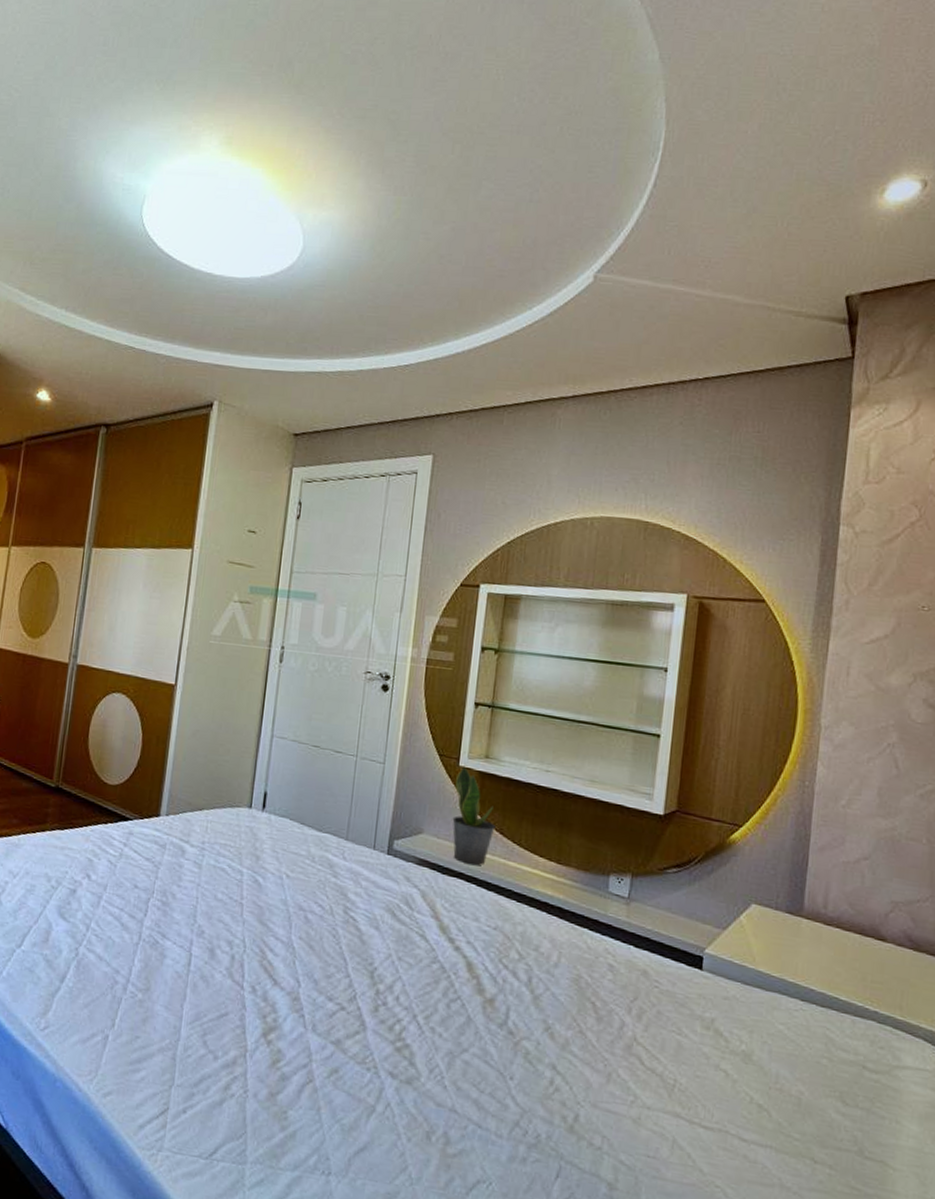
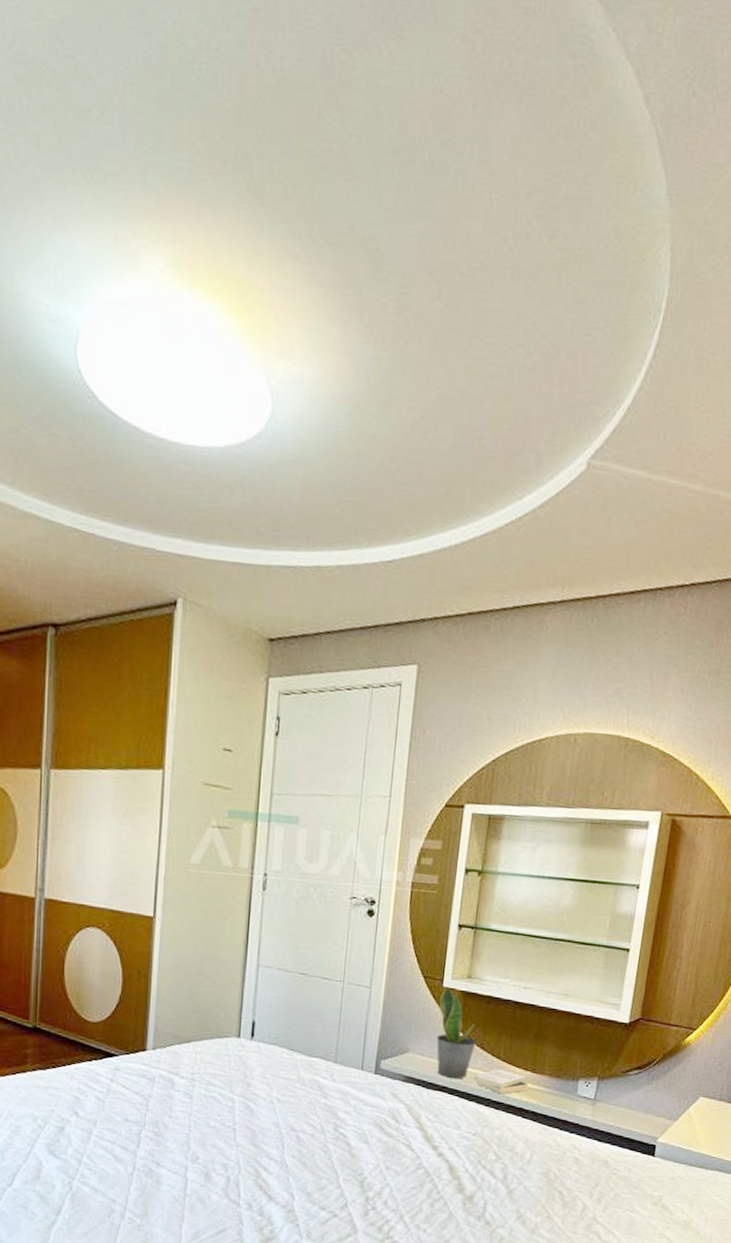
books: none [493,857,555,886] -> present [474,1069,530,1094]

